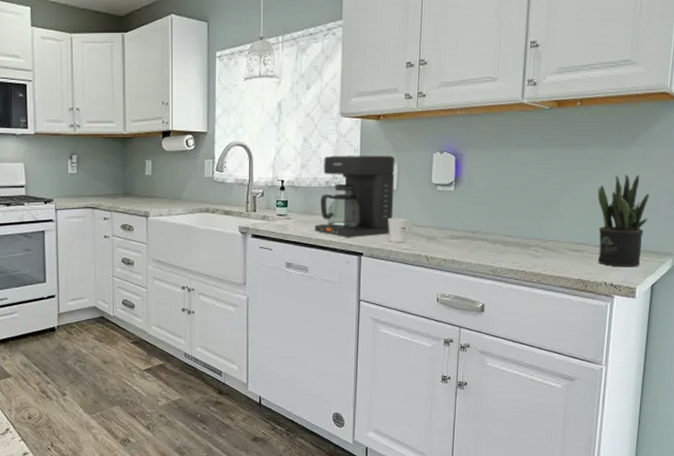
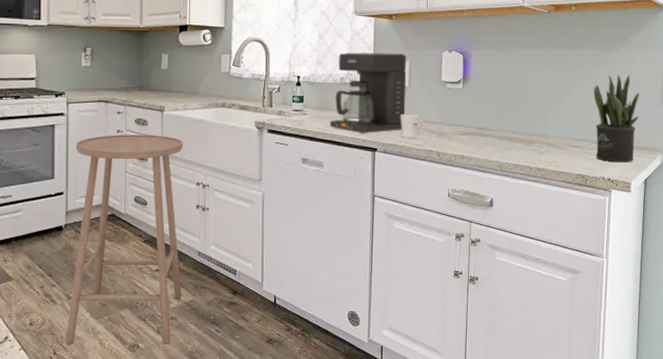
stool: none [62,240,170,440] -> present [66,134,183,345]

